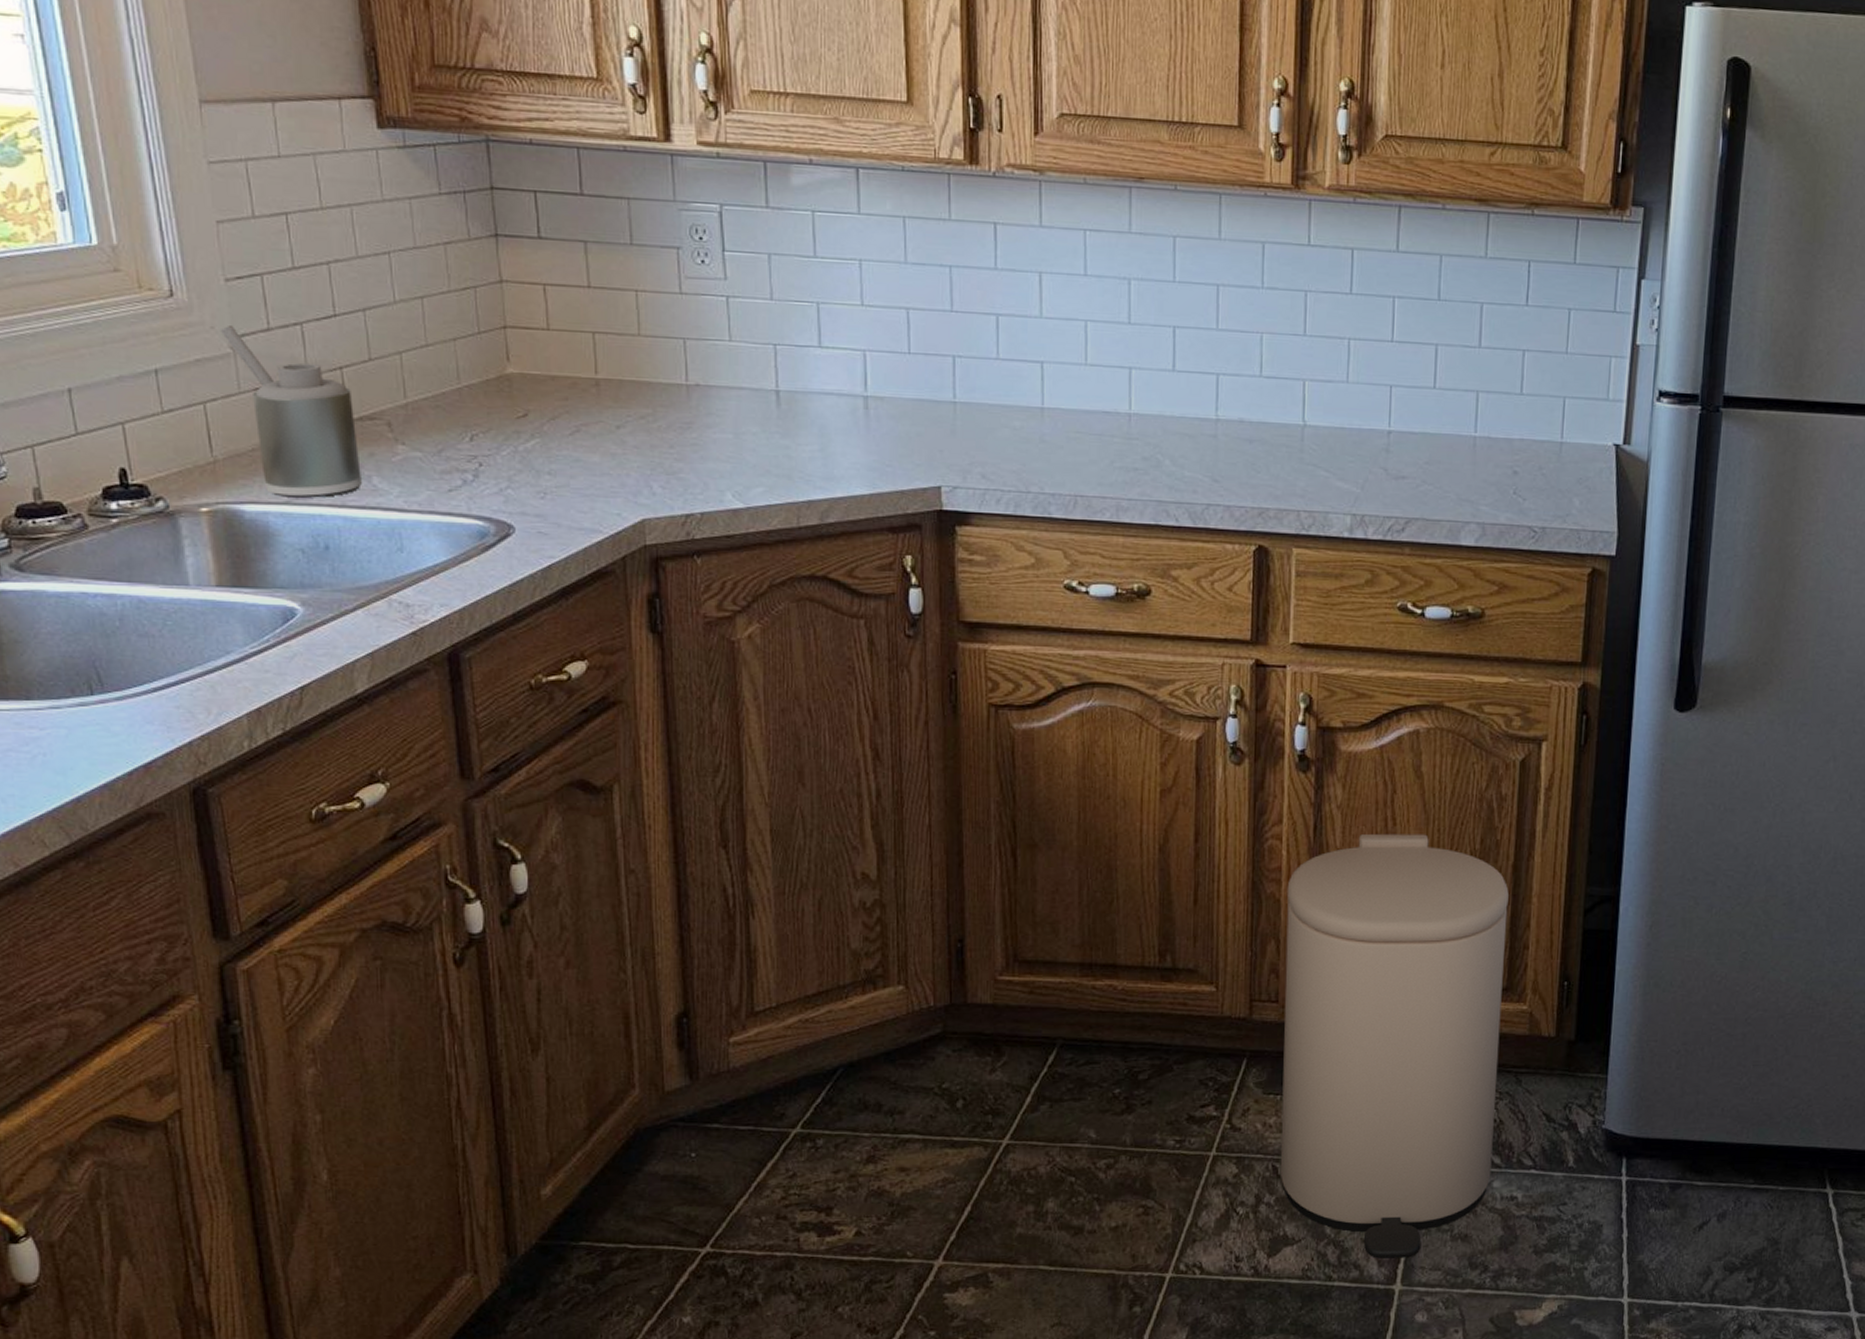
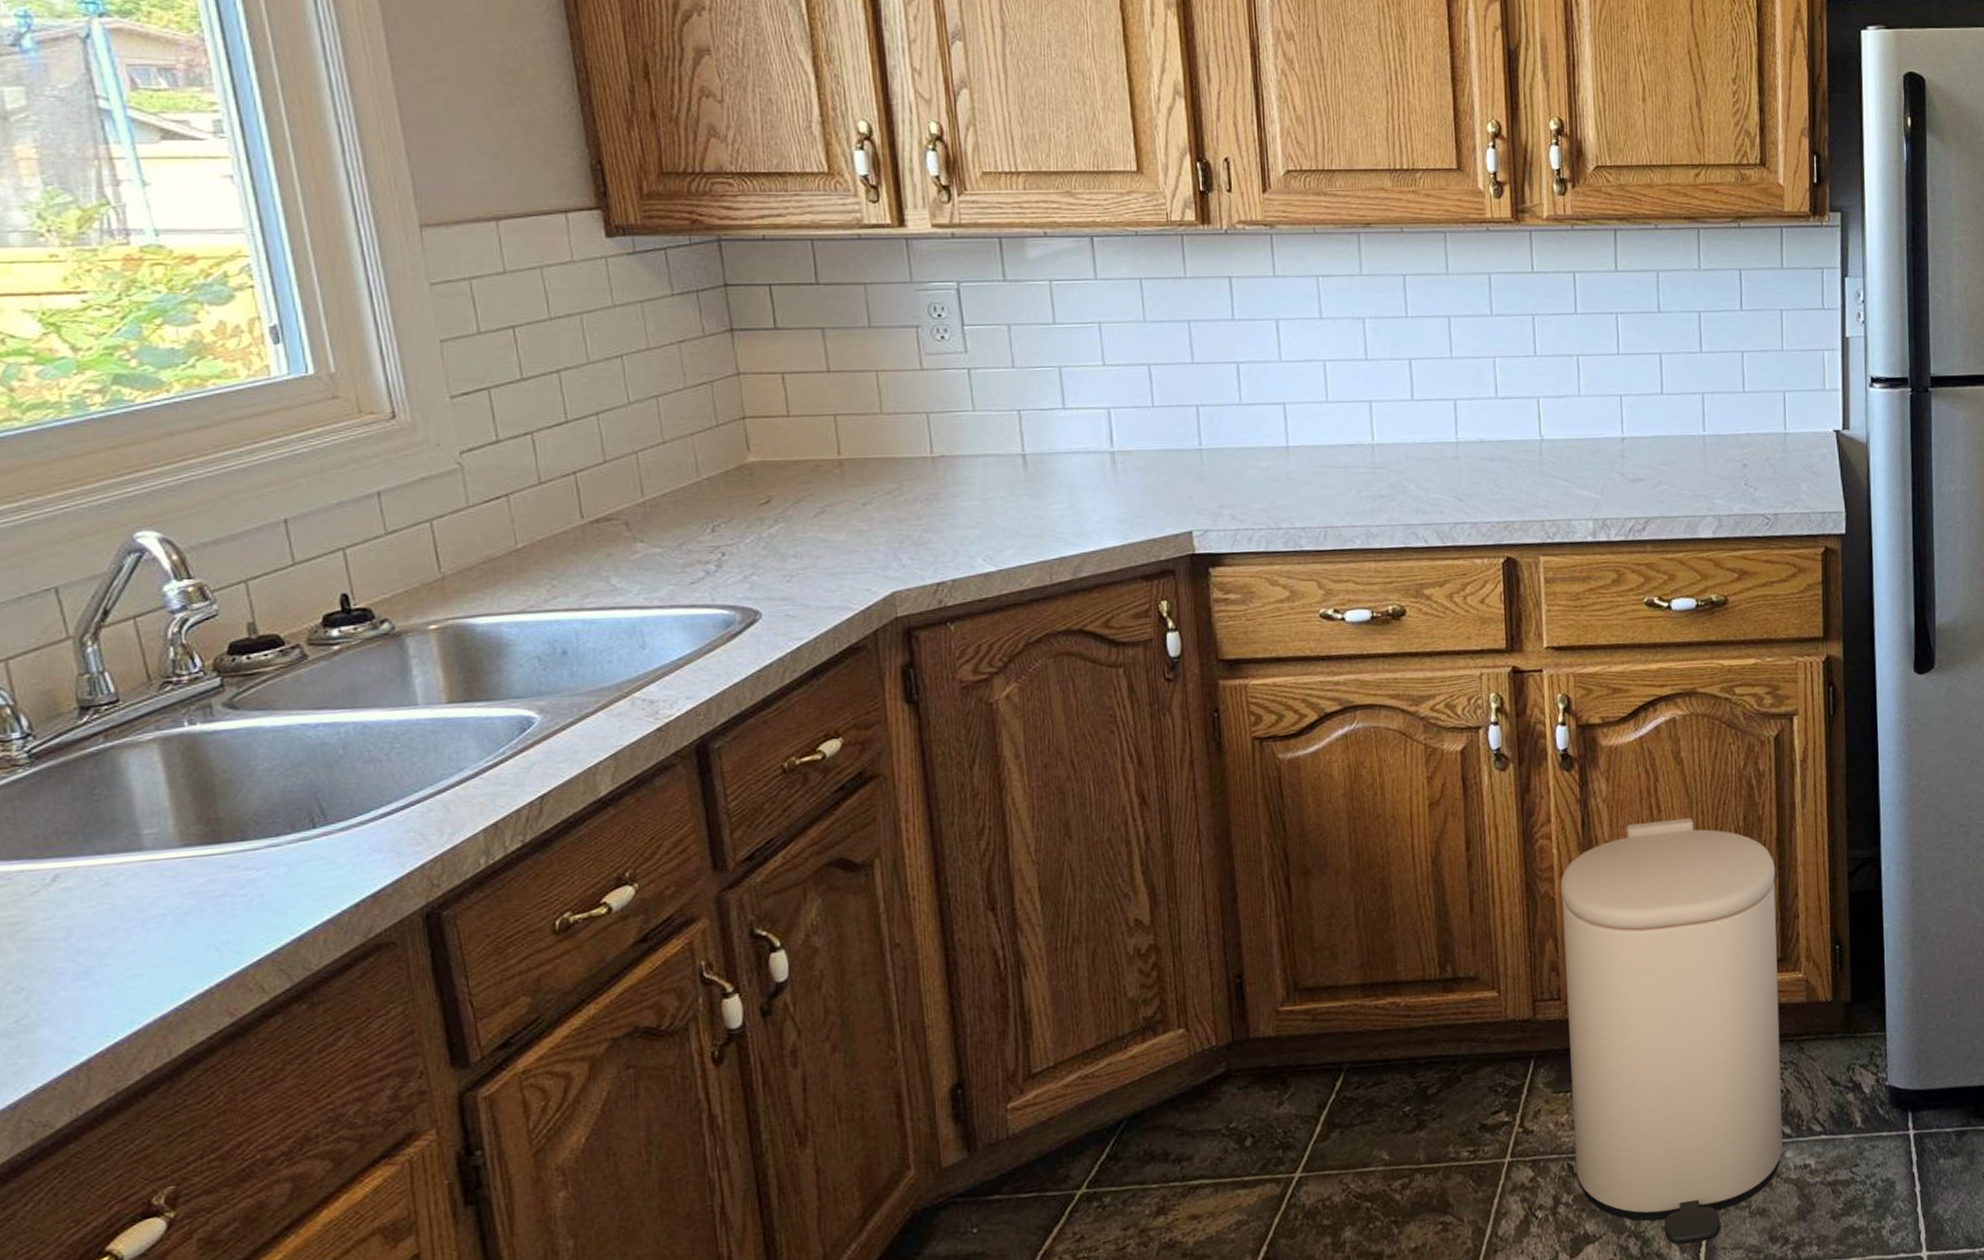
soap dispenser: present [219,326,362,498] -> none [445,442,600,607]

